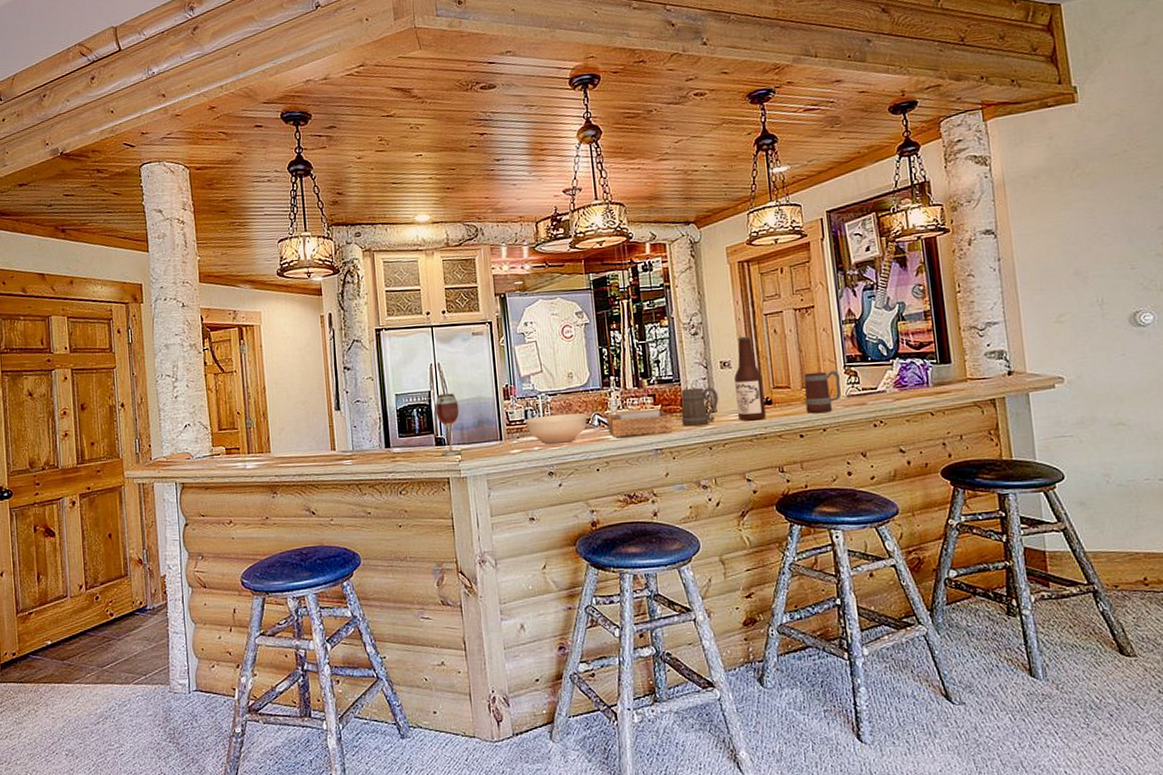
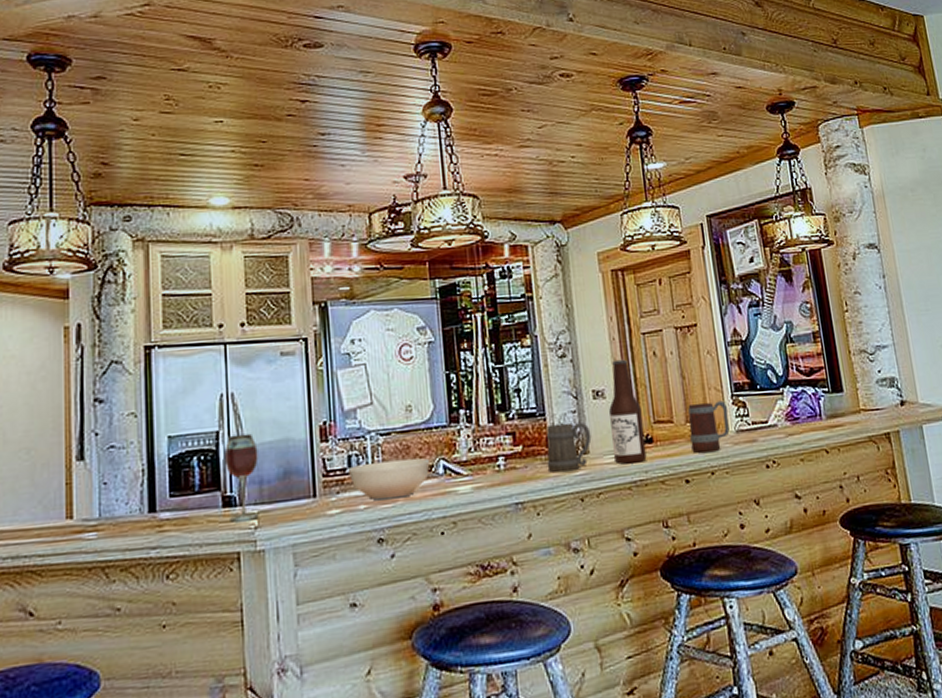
napkin holder: present [606,408,673,437] -> none [454,450,536,489]

